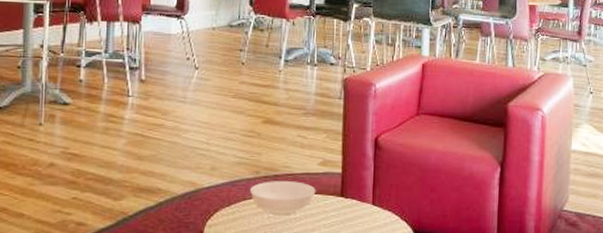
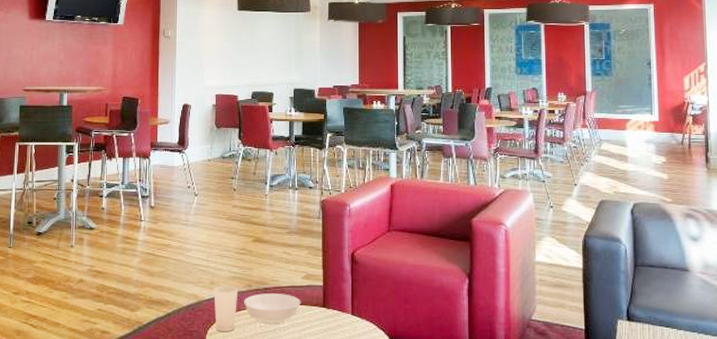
cup: none [214,171,244,224] -> present [214,285,239,333]

